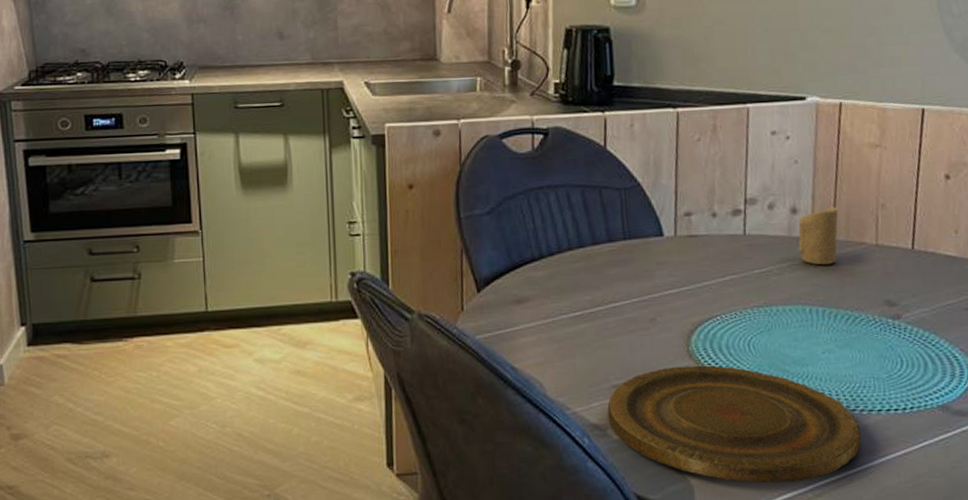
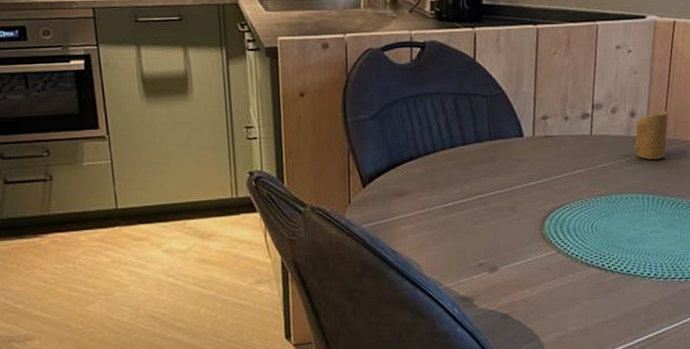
plate: present [607,365,862,483] -> none [474,245,679,340]

